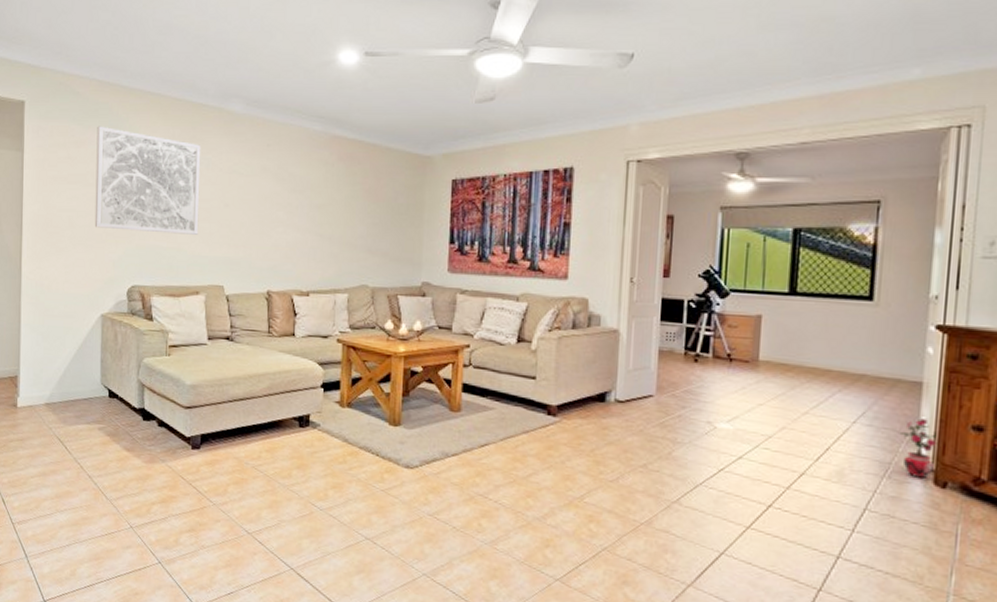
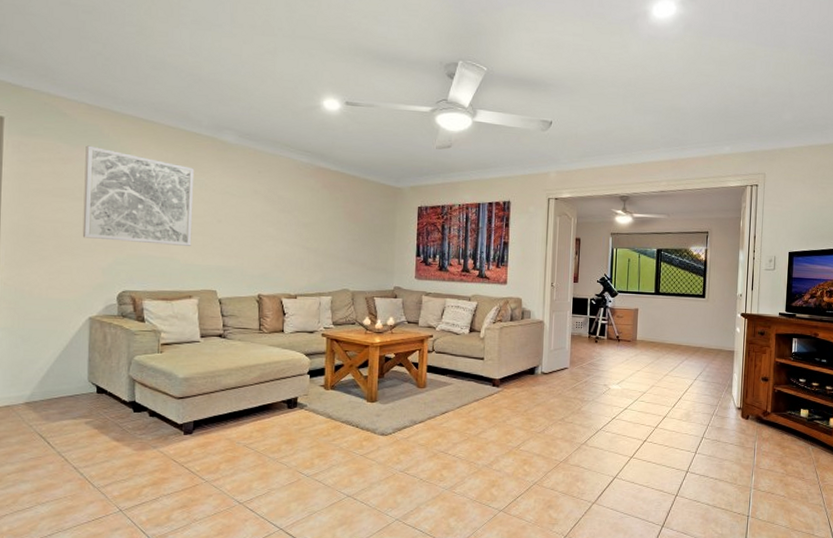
potted plant: present [899,418,938,478] -> none [721,375,743,414]

